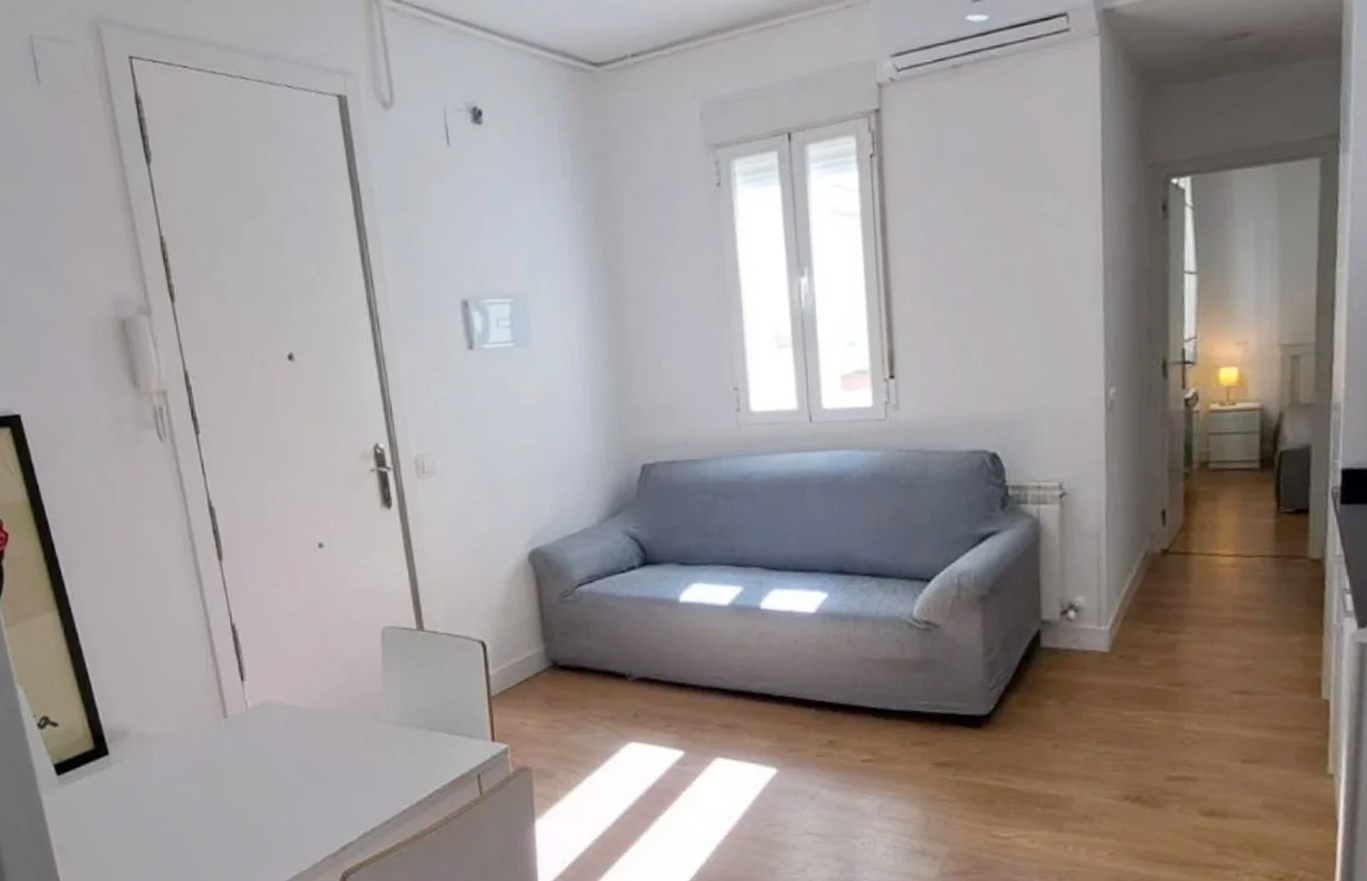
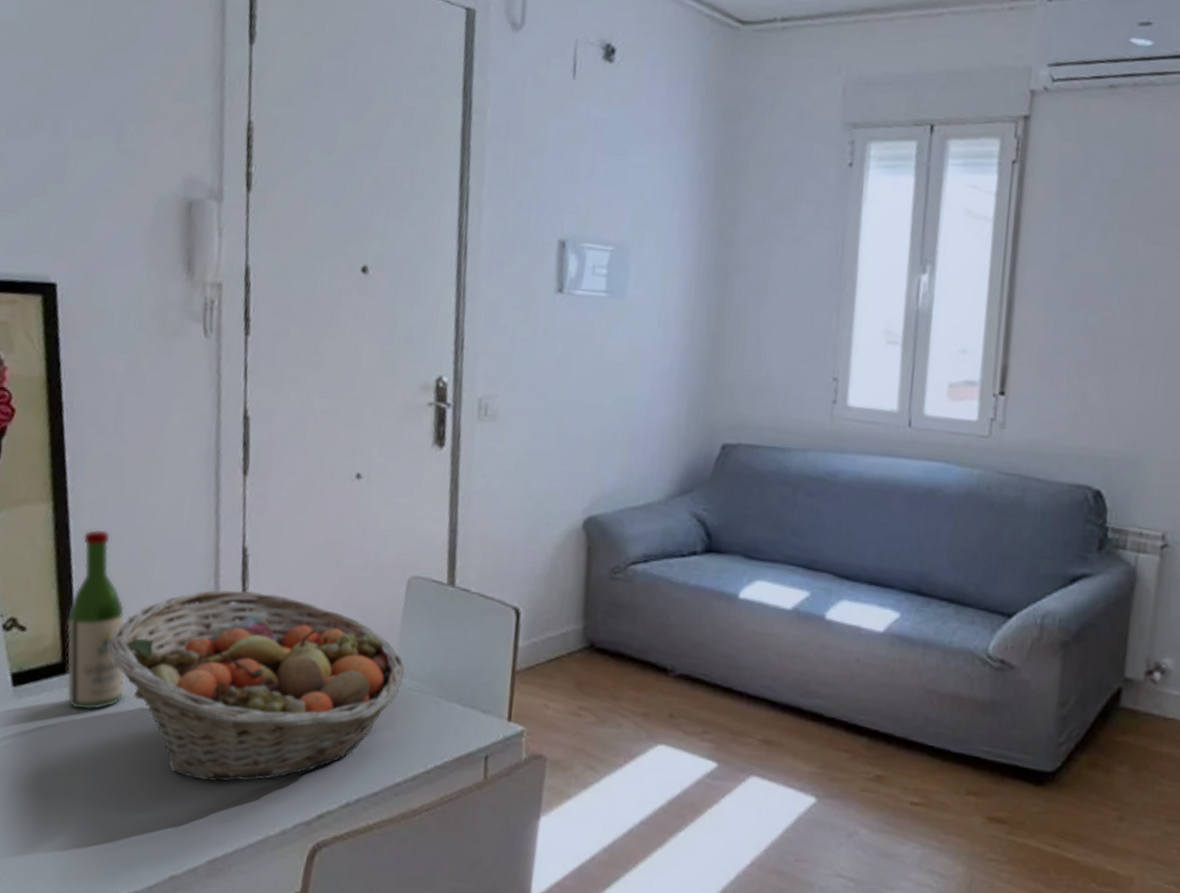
wine bottle: none [91,628,153,787] -> present [66,529,125,711]
fruit basket: none [132,661,394,832] -> present [109,590,405,782]

